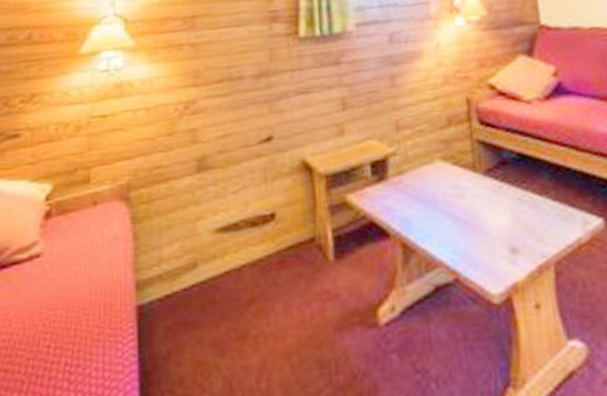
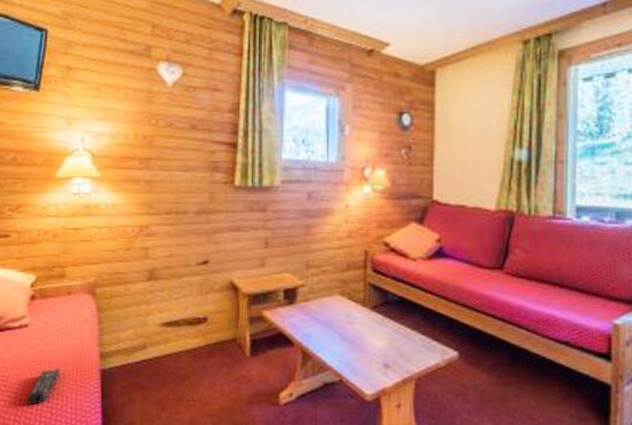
remote control: none [36,311,83,372] -> present [27,368,61,405]

